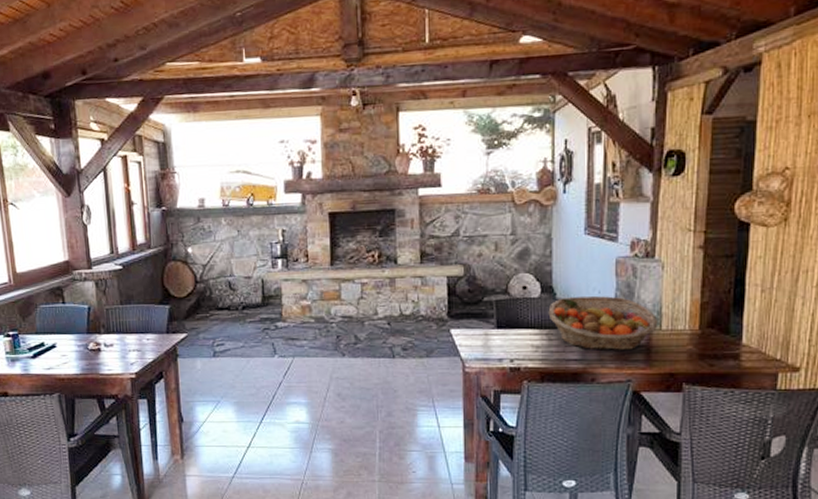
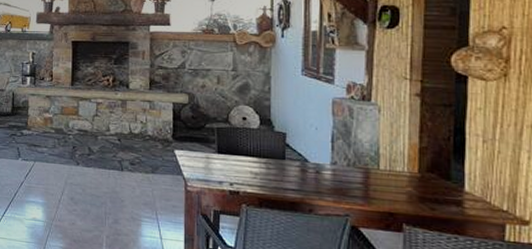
fruit basket: present [548,295,659,350] -> none [267,130,376,186]

